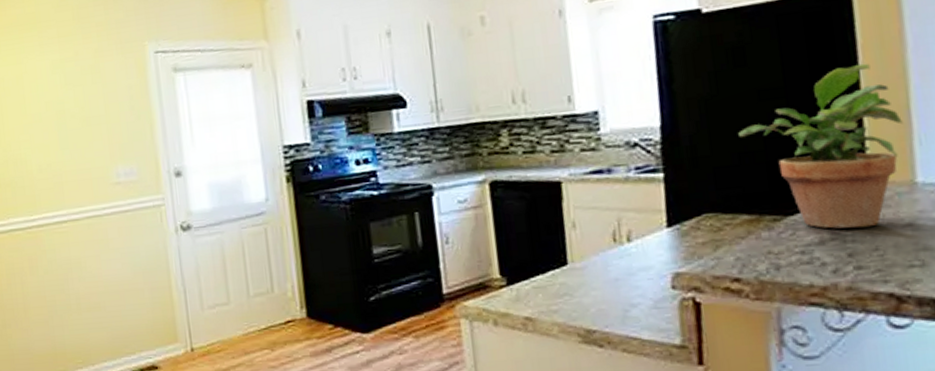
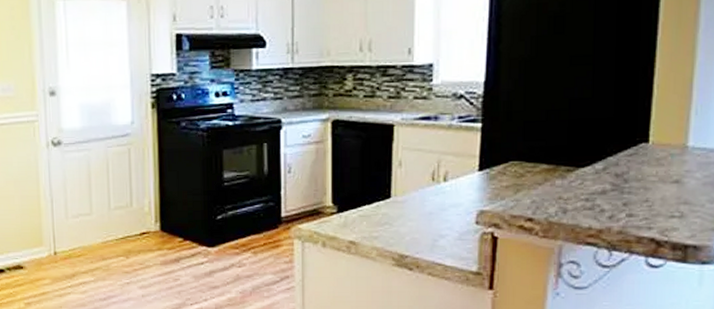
potted plant: present [738,63,903,229] -> none [549,39,685,182]

